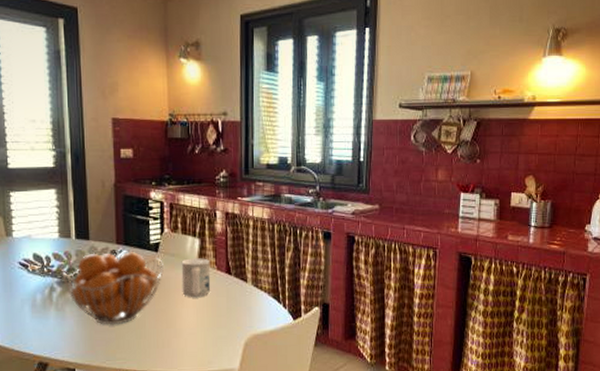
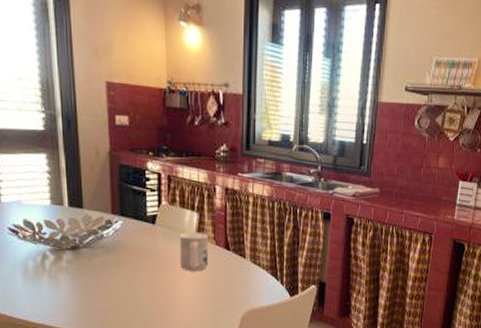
fruit basket: present [62,251,164,325] -> none [54,222,161,295]

